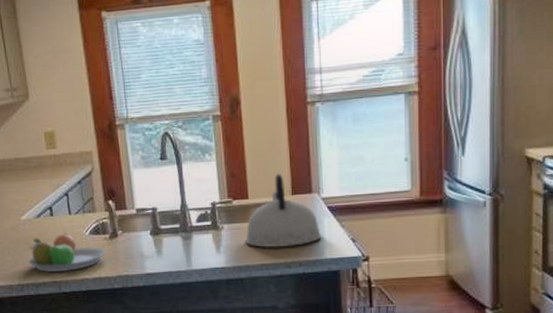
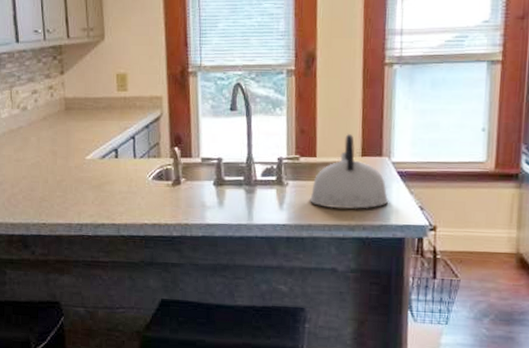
fruit bowl: present [28,233,106,272] -> none [89,176,167,215]

